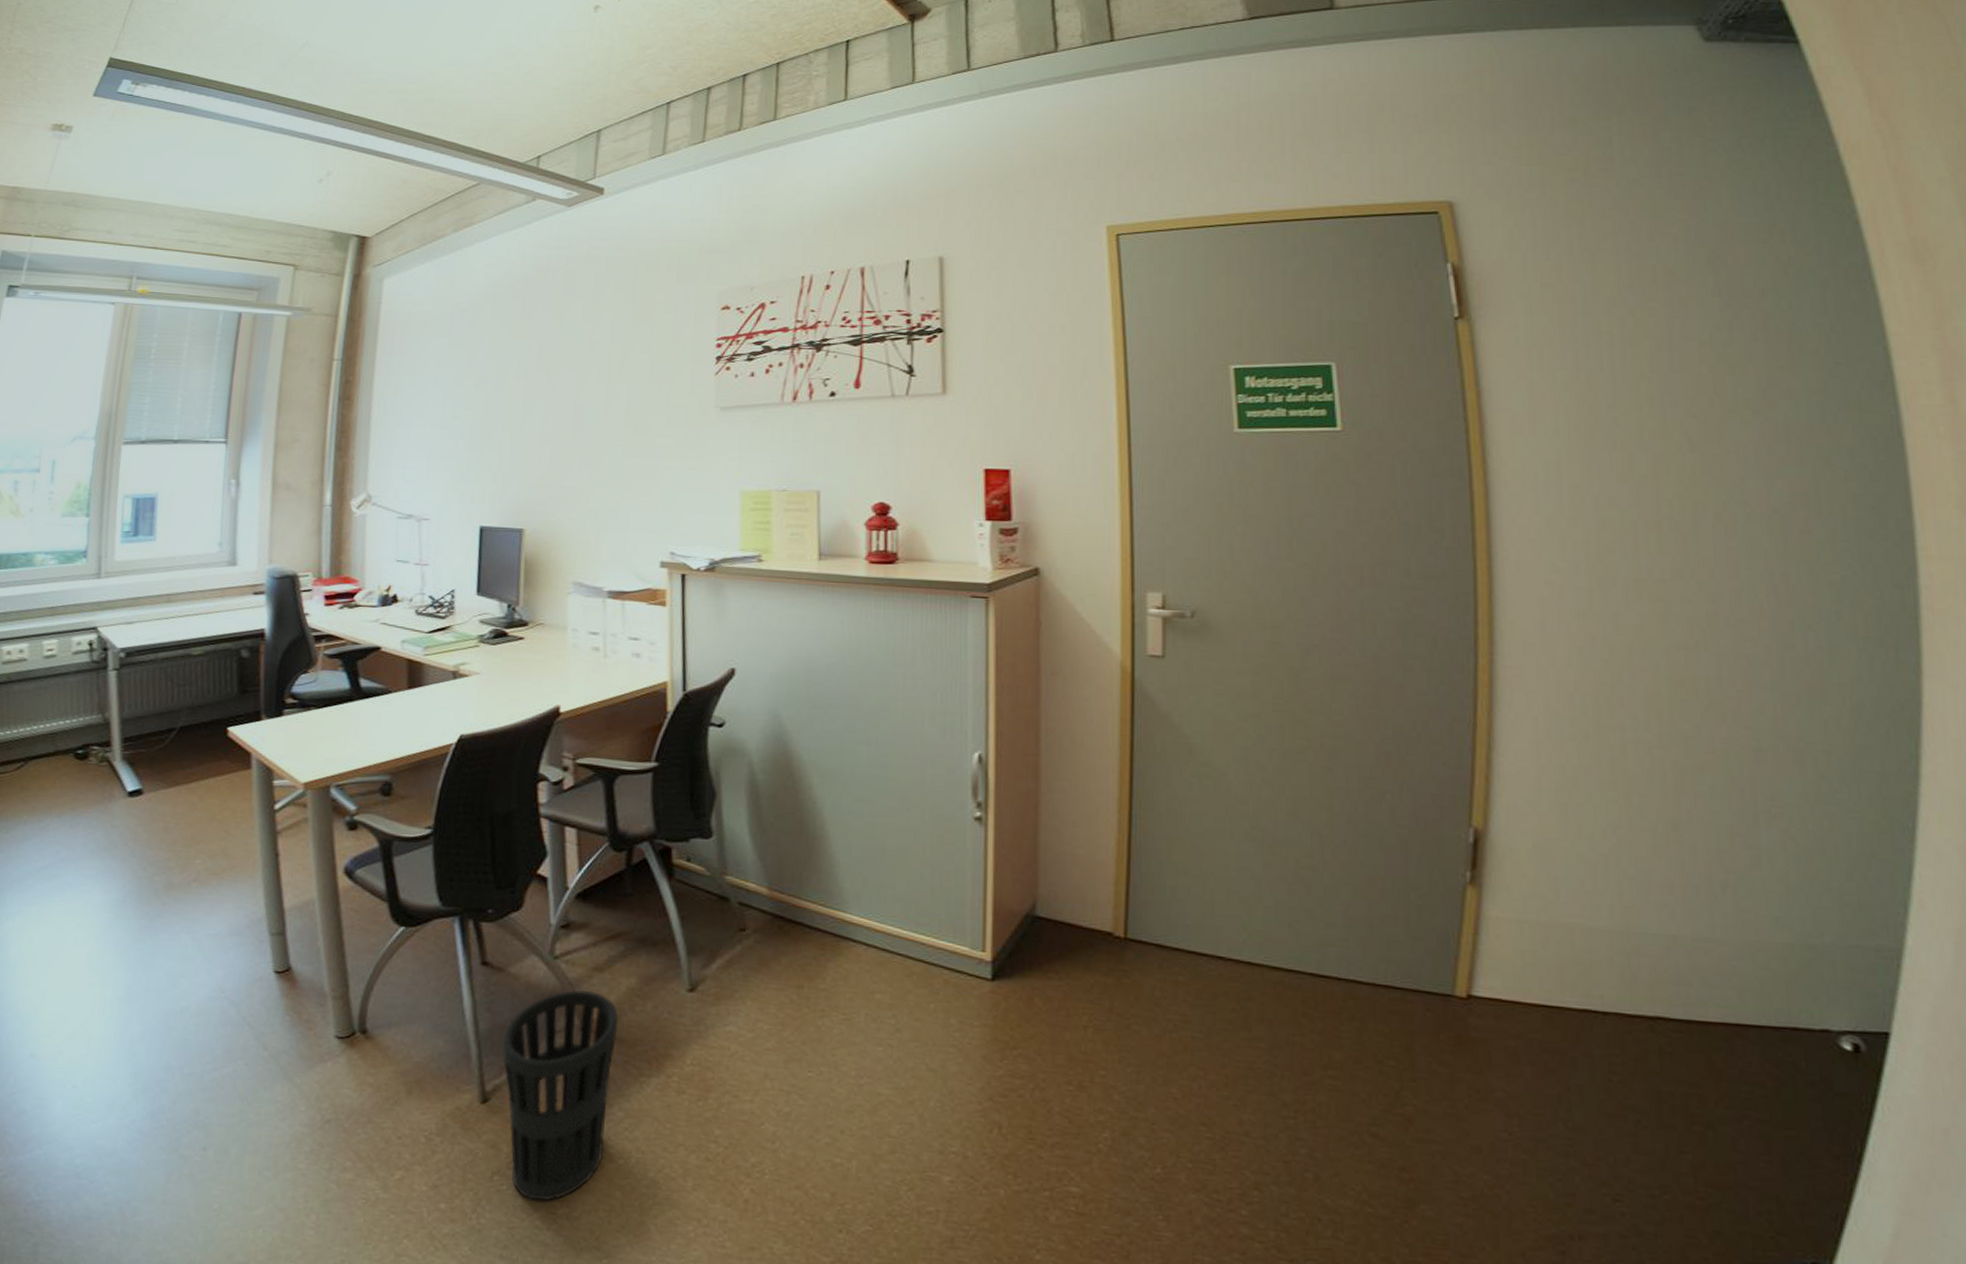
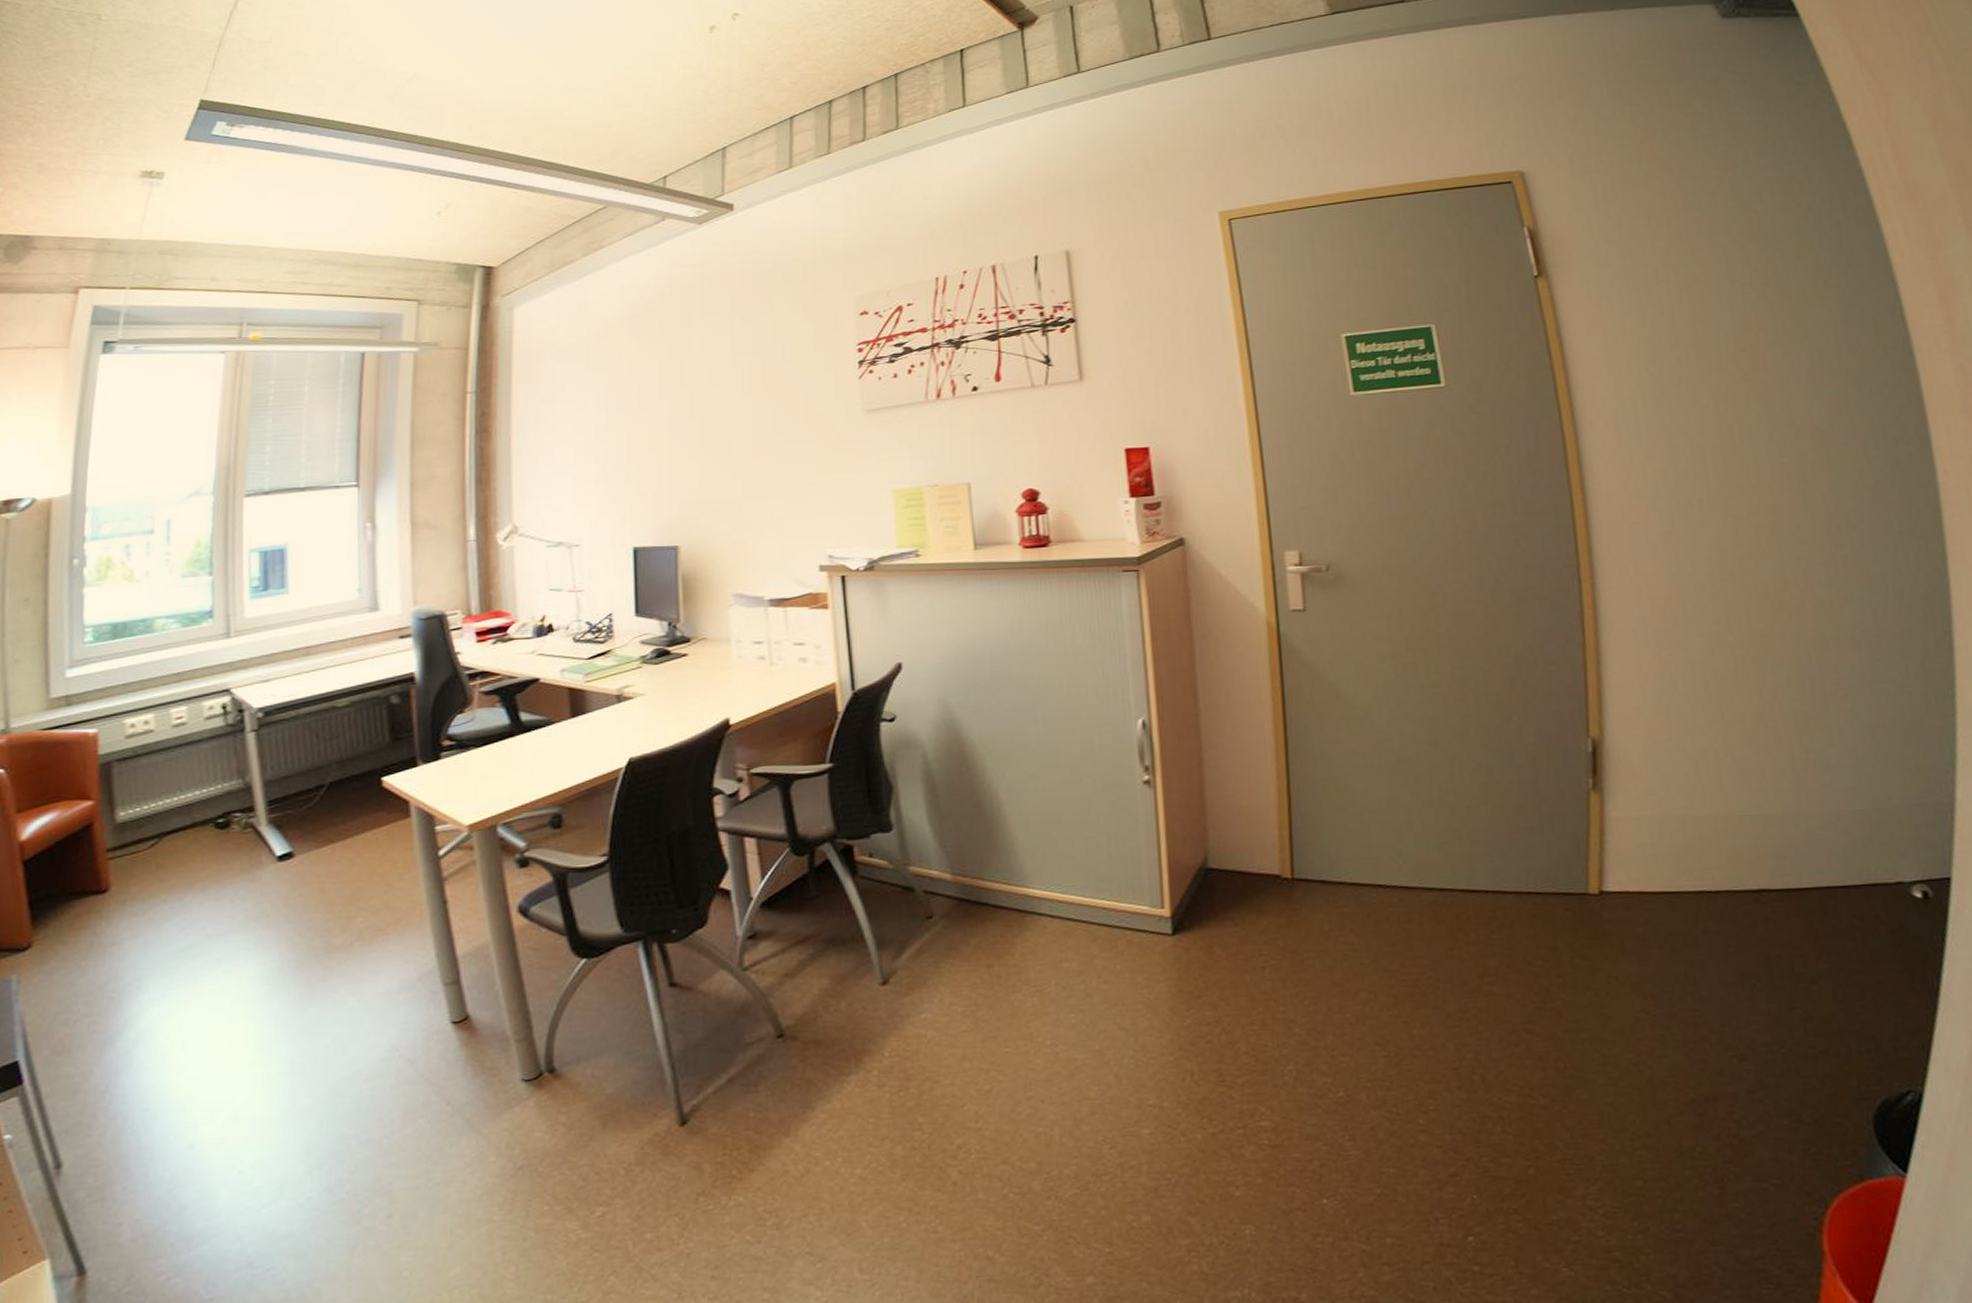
wastebasket: present [502,990,619,1202] -> none [697,997,814,1216]

